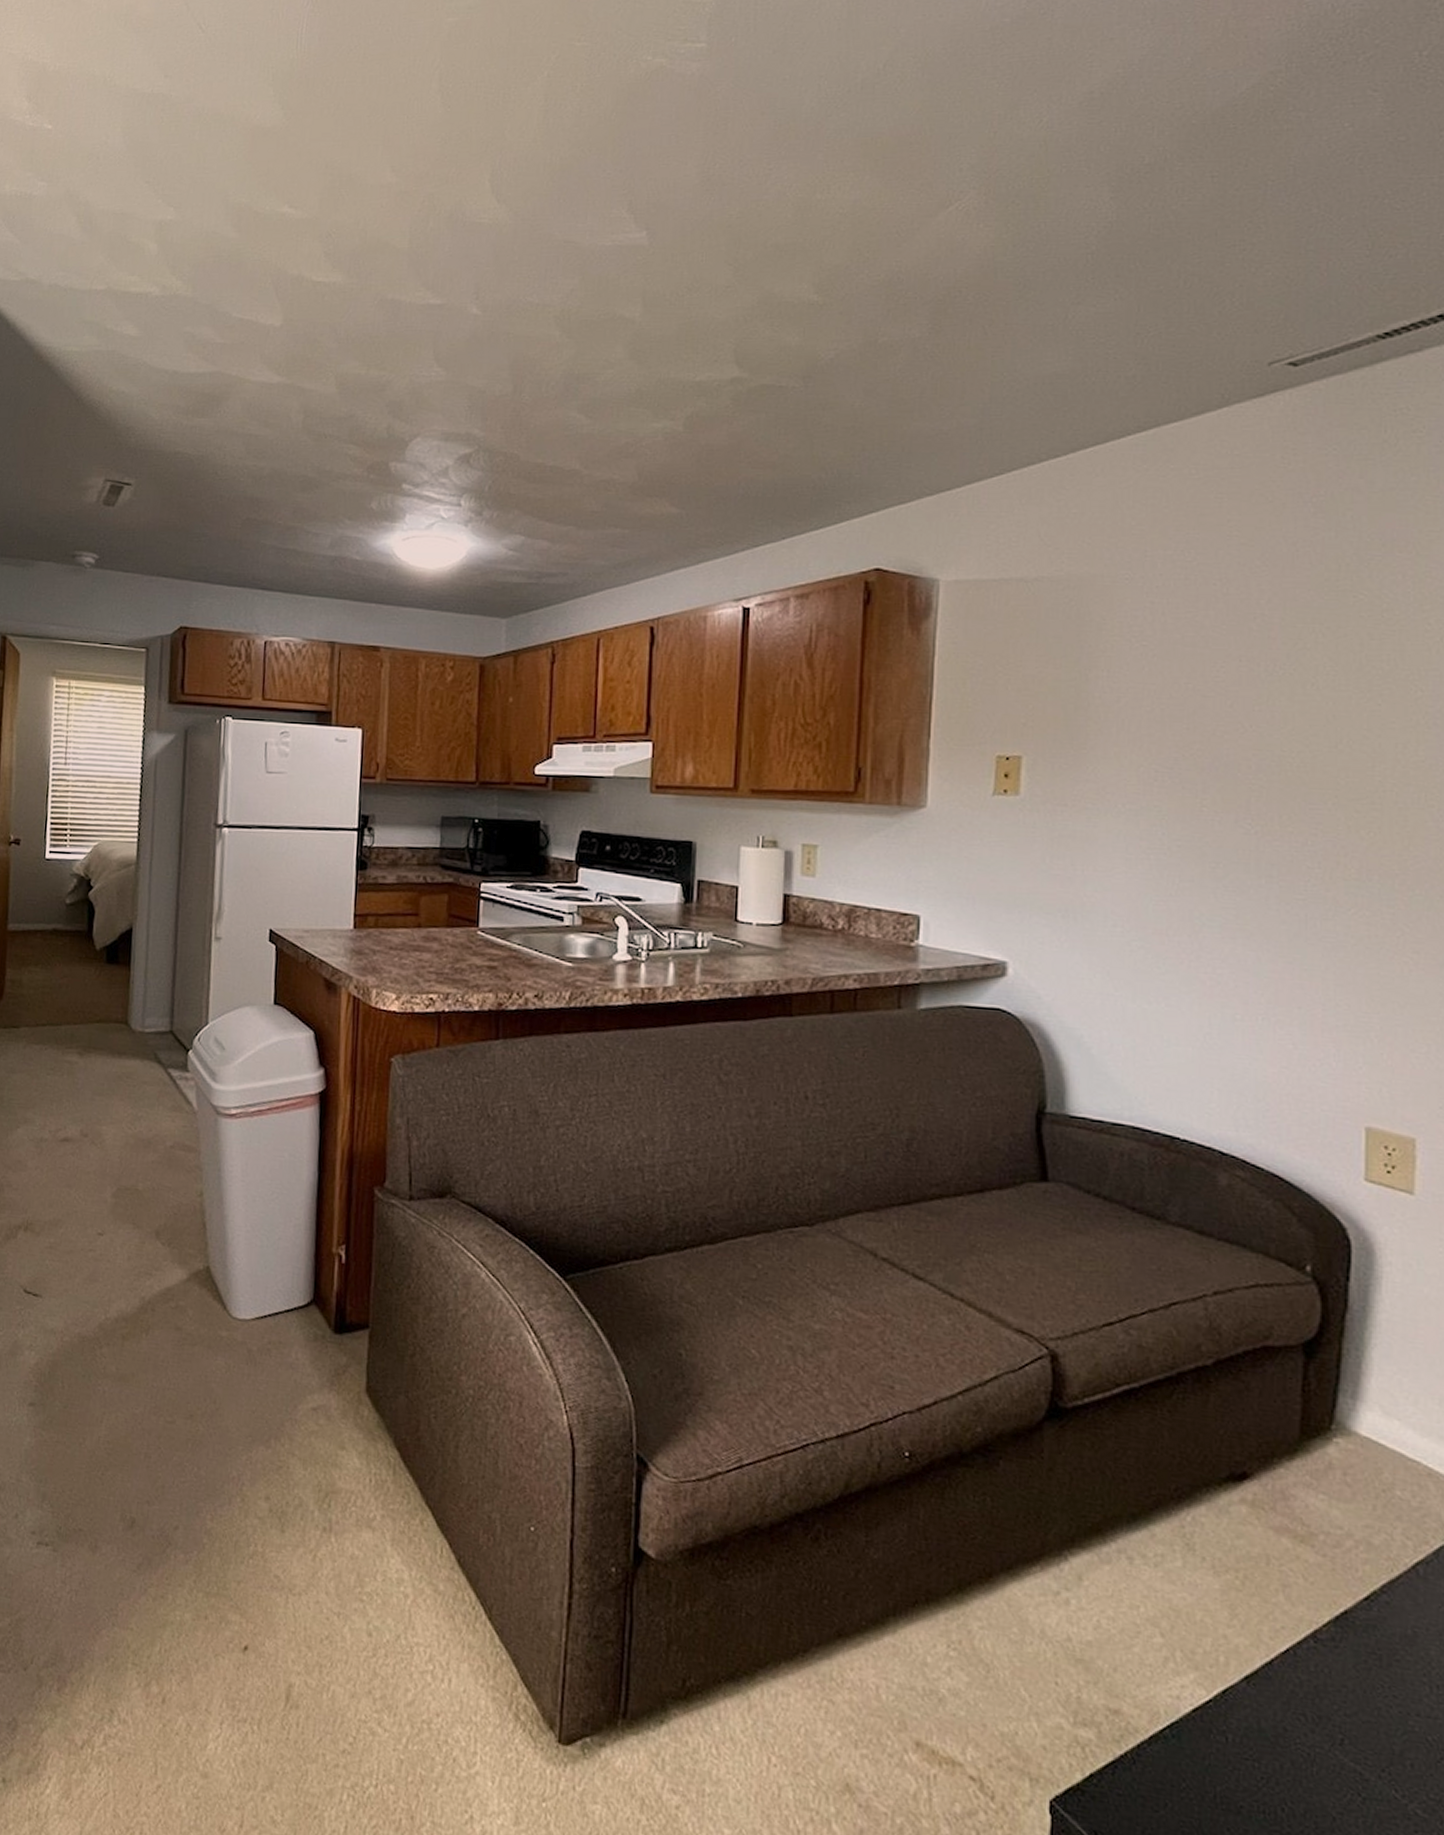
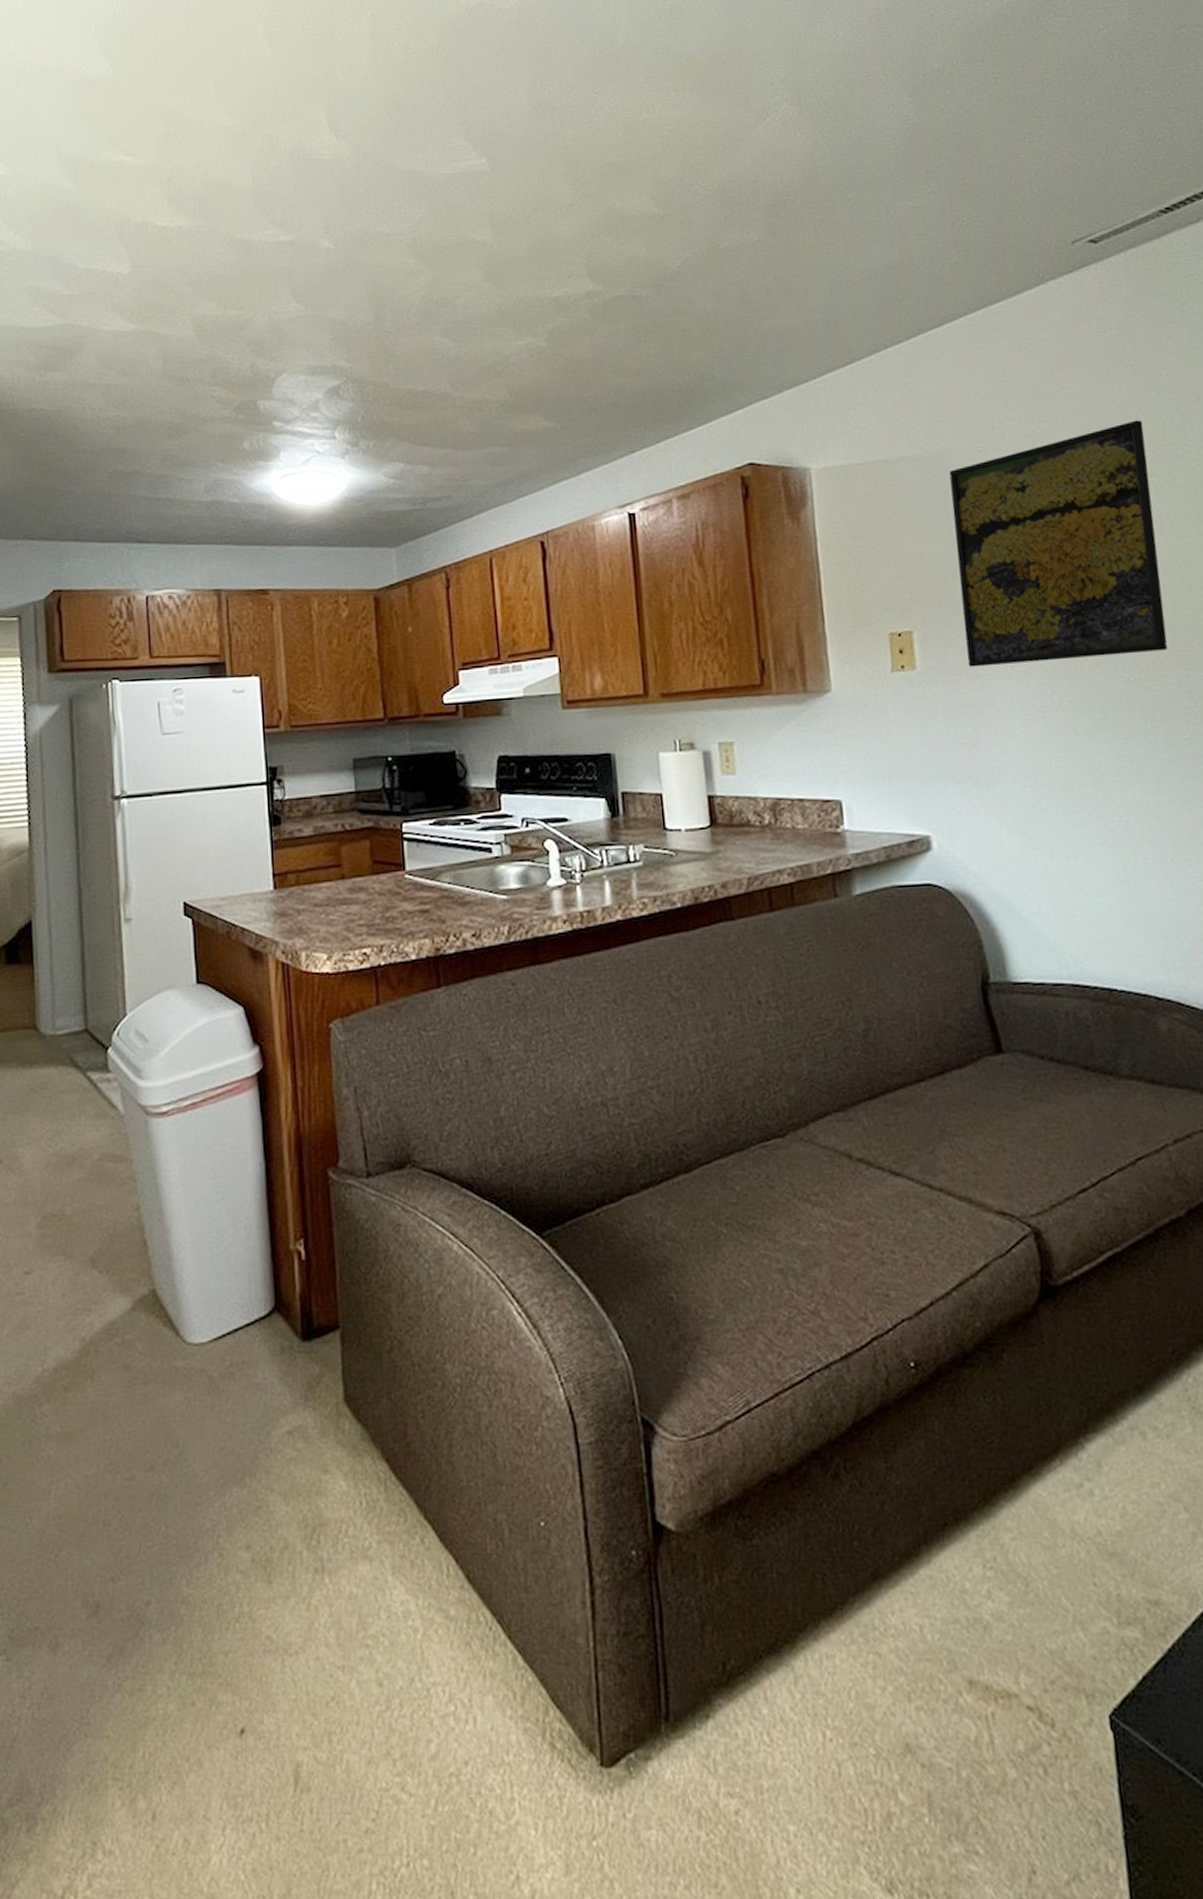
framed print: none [1076,561,1314,806] -> present [949,420,1168,667]

